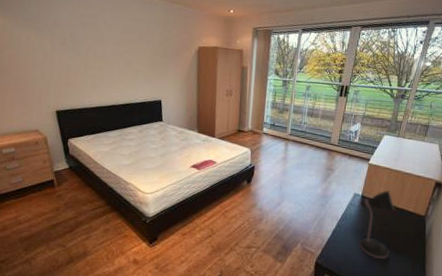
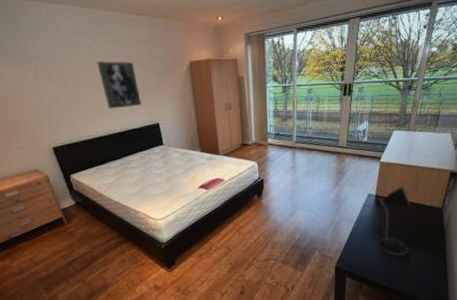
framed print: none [111,36,148,82] -> present [97,61,141,109]

